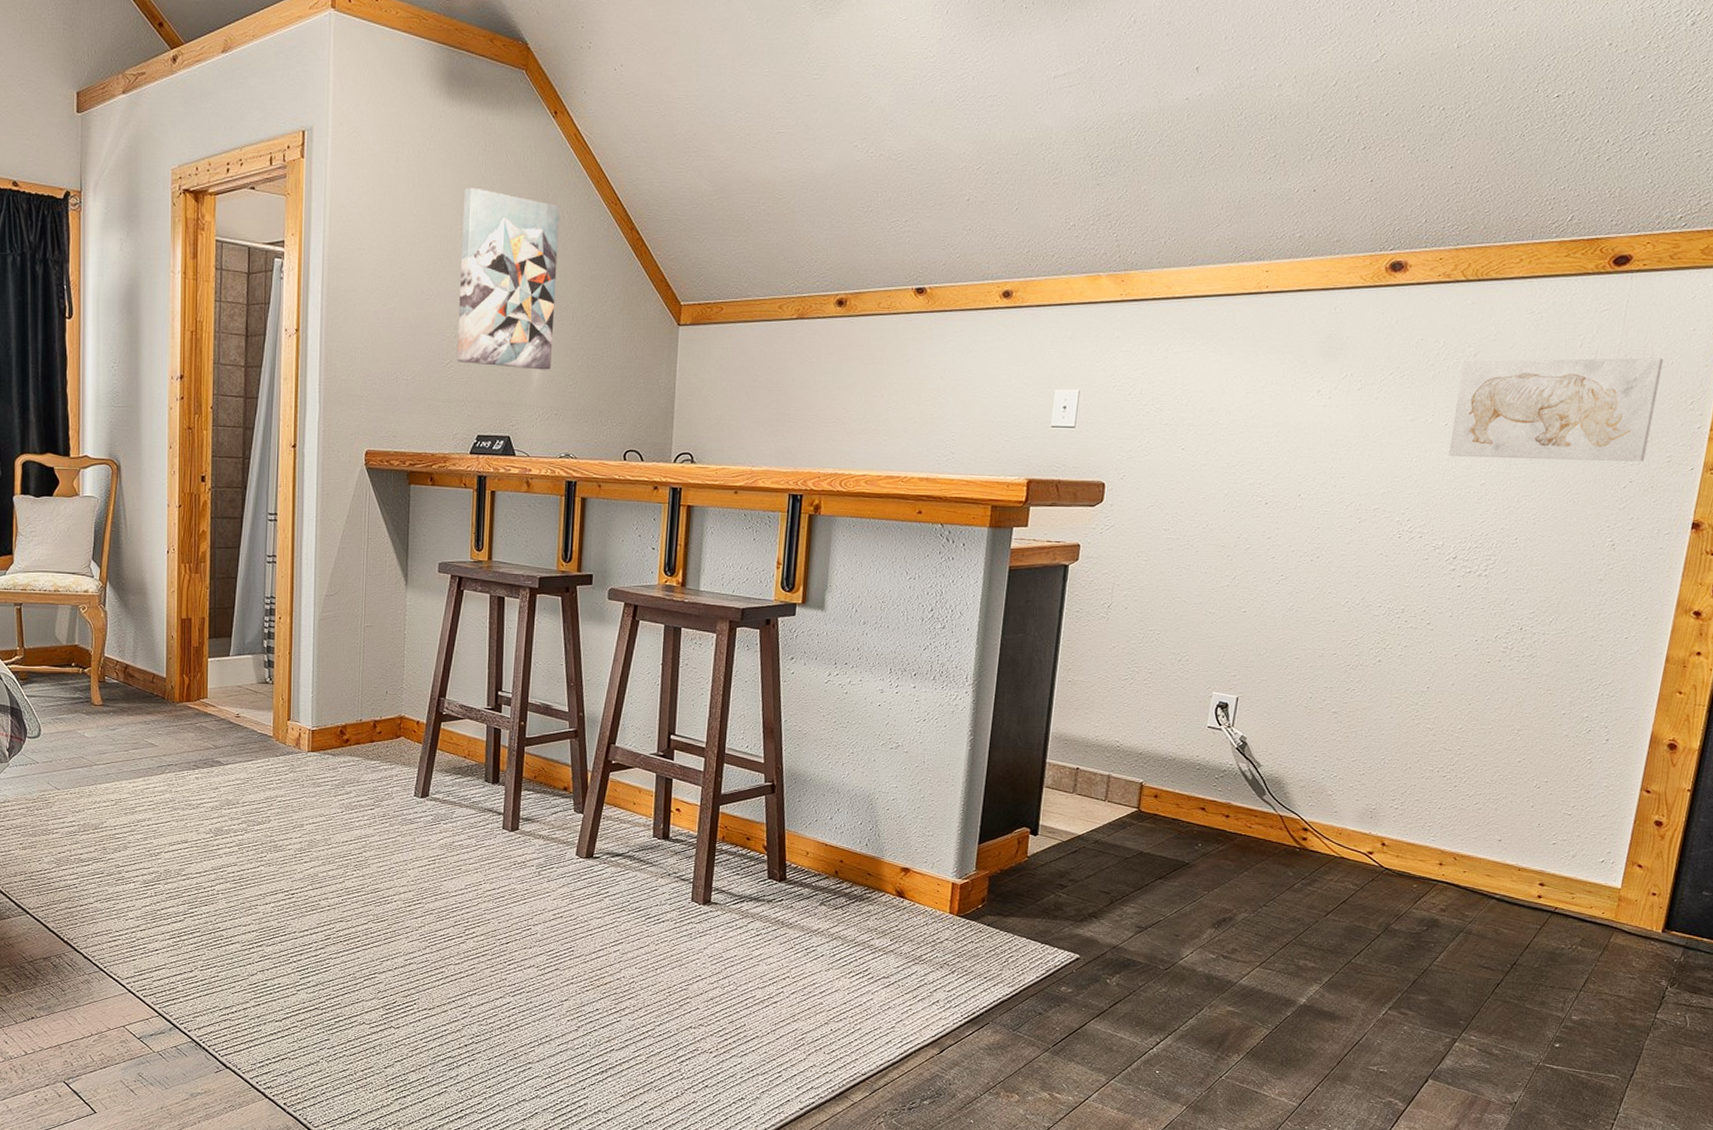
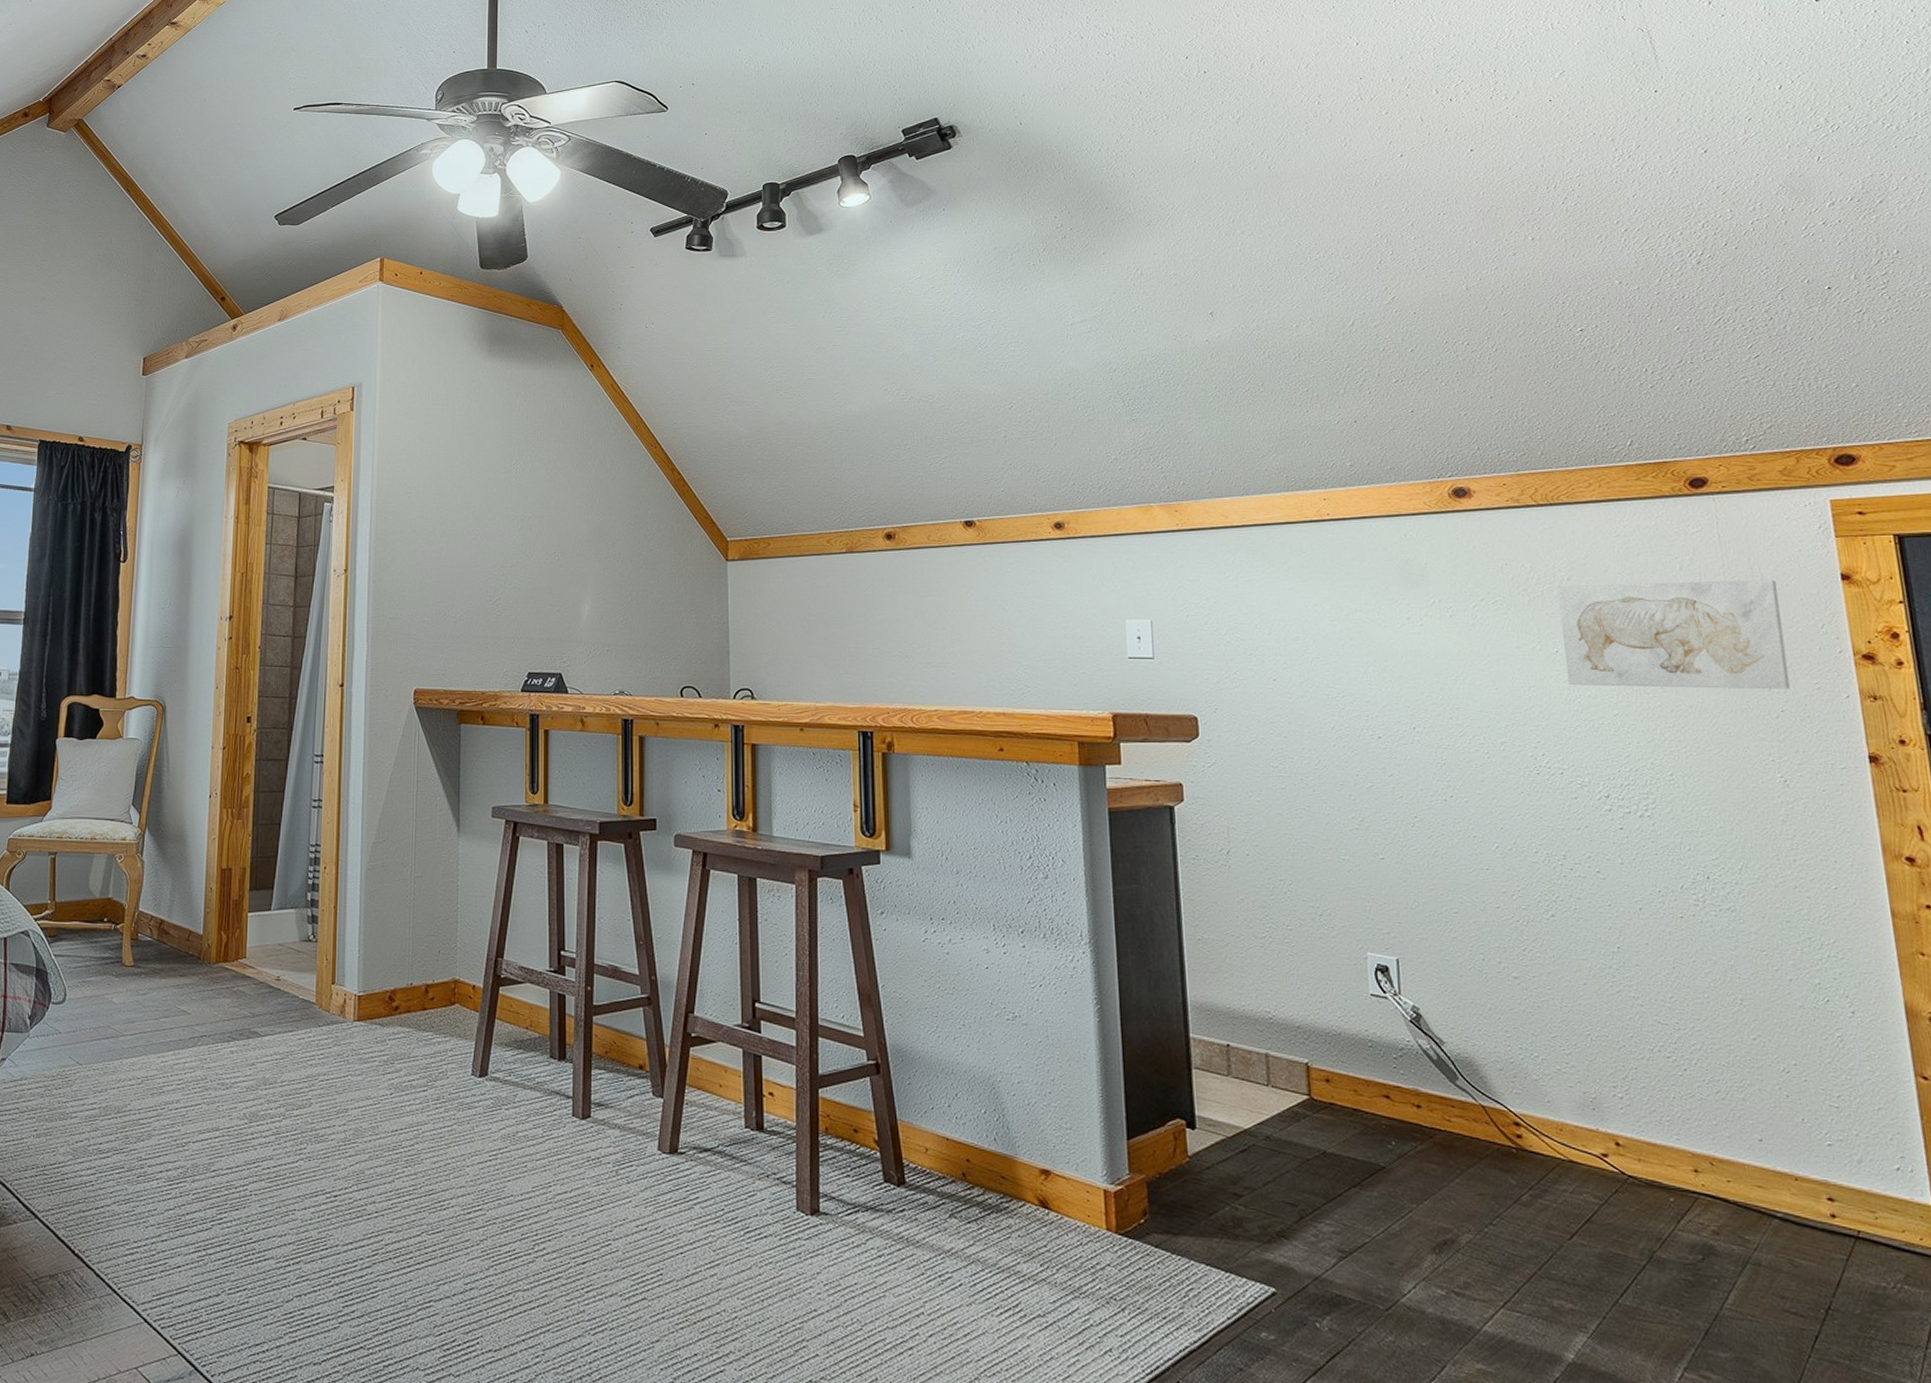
wall art: present [456,187,560,370] -> none [504,434,601,606]

